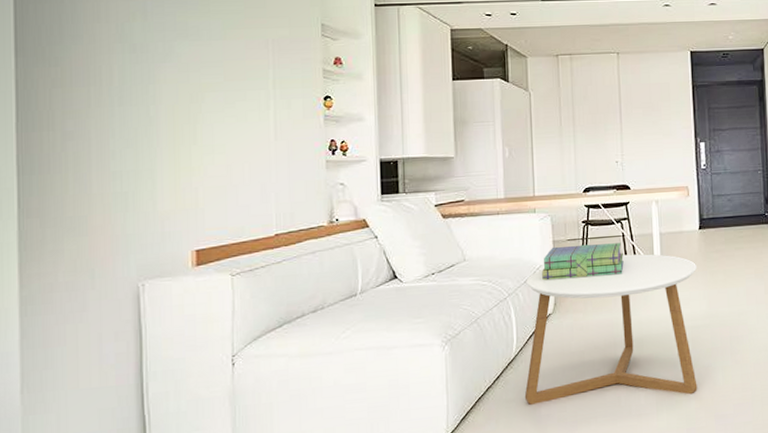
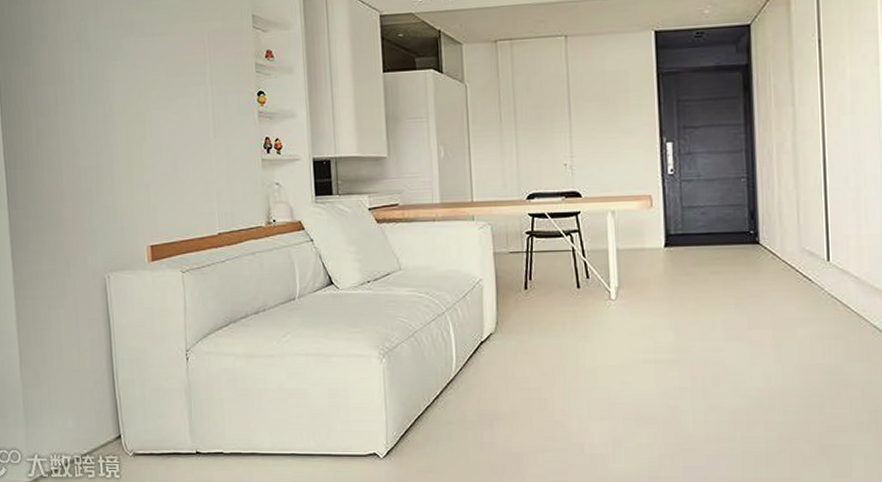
coffee table: present [524,254,698,405] -> none [465,272,662,439]
stack of books: present [542,243,624,280] -> none [482,258,574,296]

